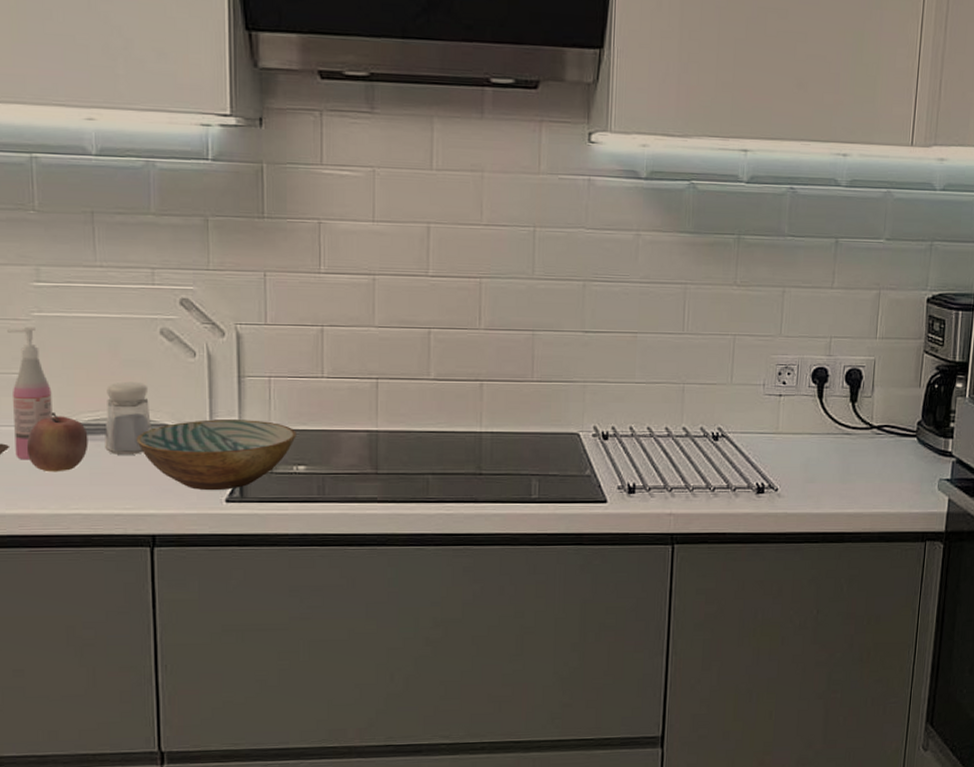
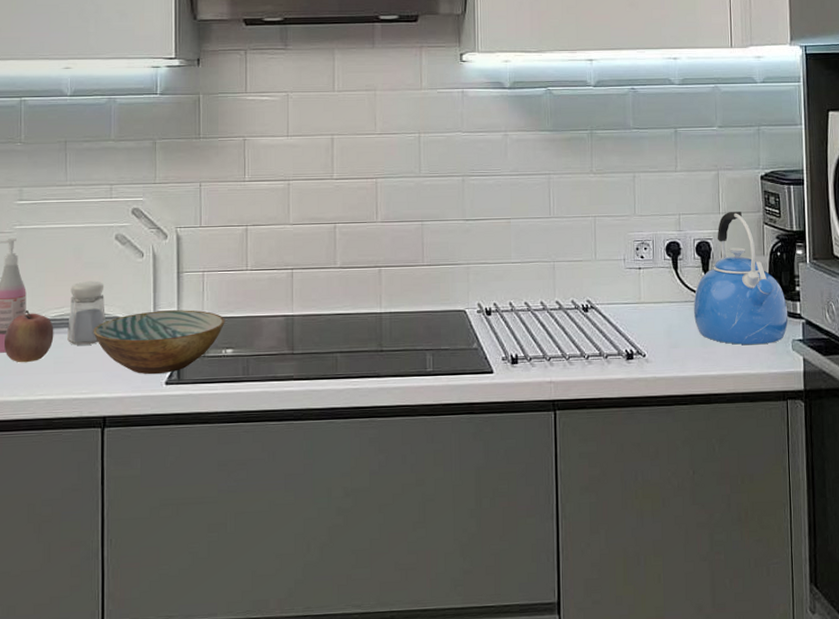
kettle: none [835,337,939,483] -> present [694,212,788,345]

